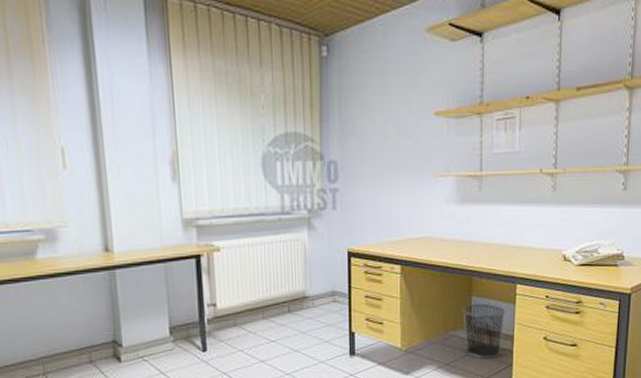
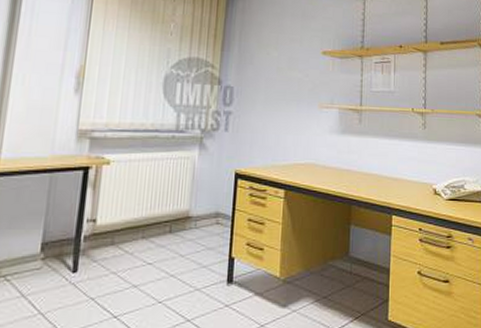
waste bin: present [462,303,505,359] -> none [341,233,382,293]

